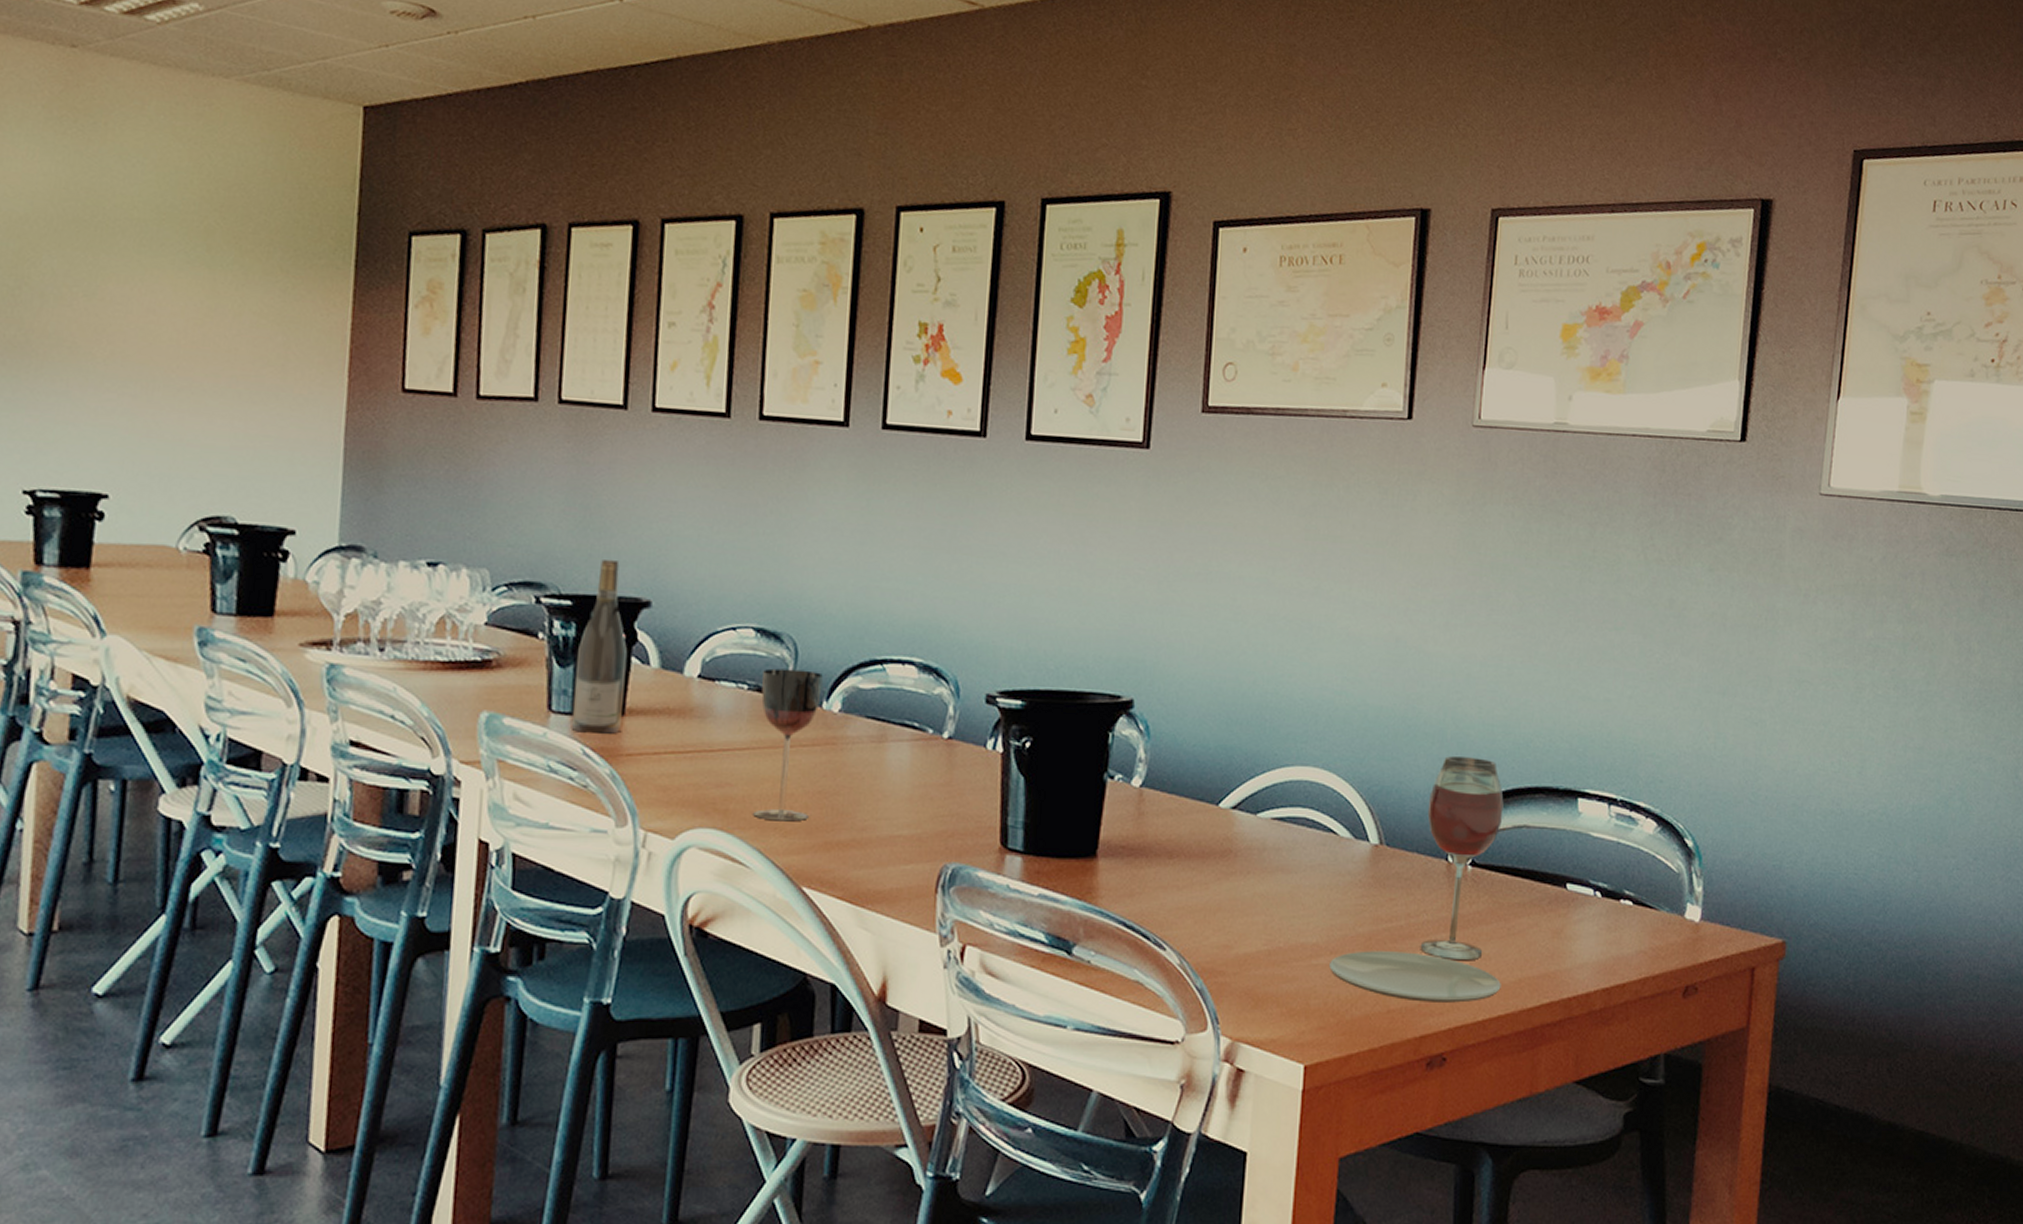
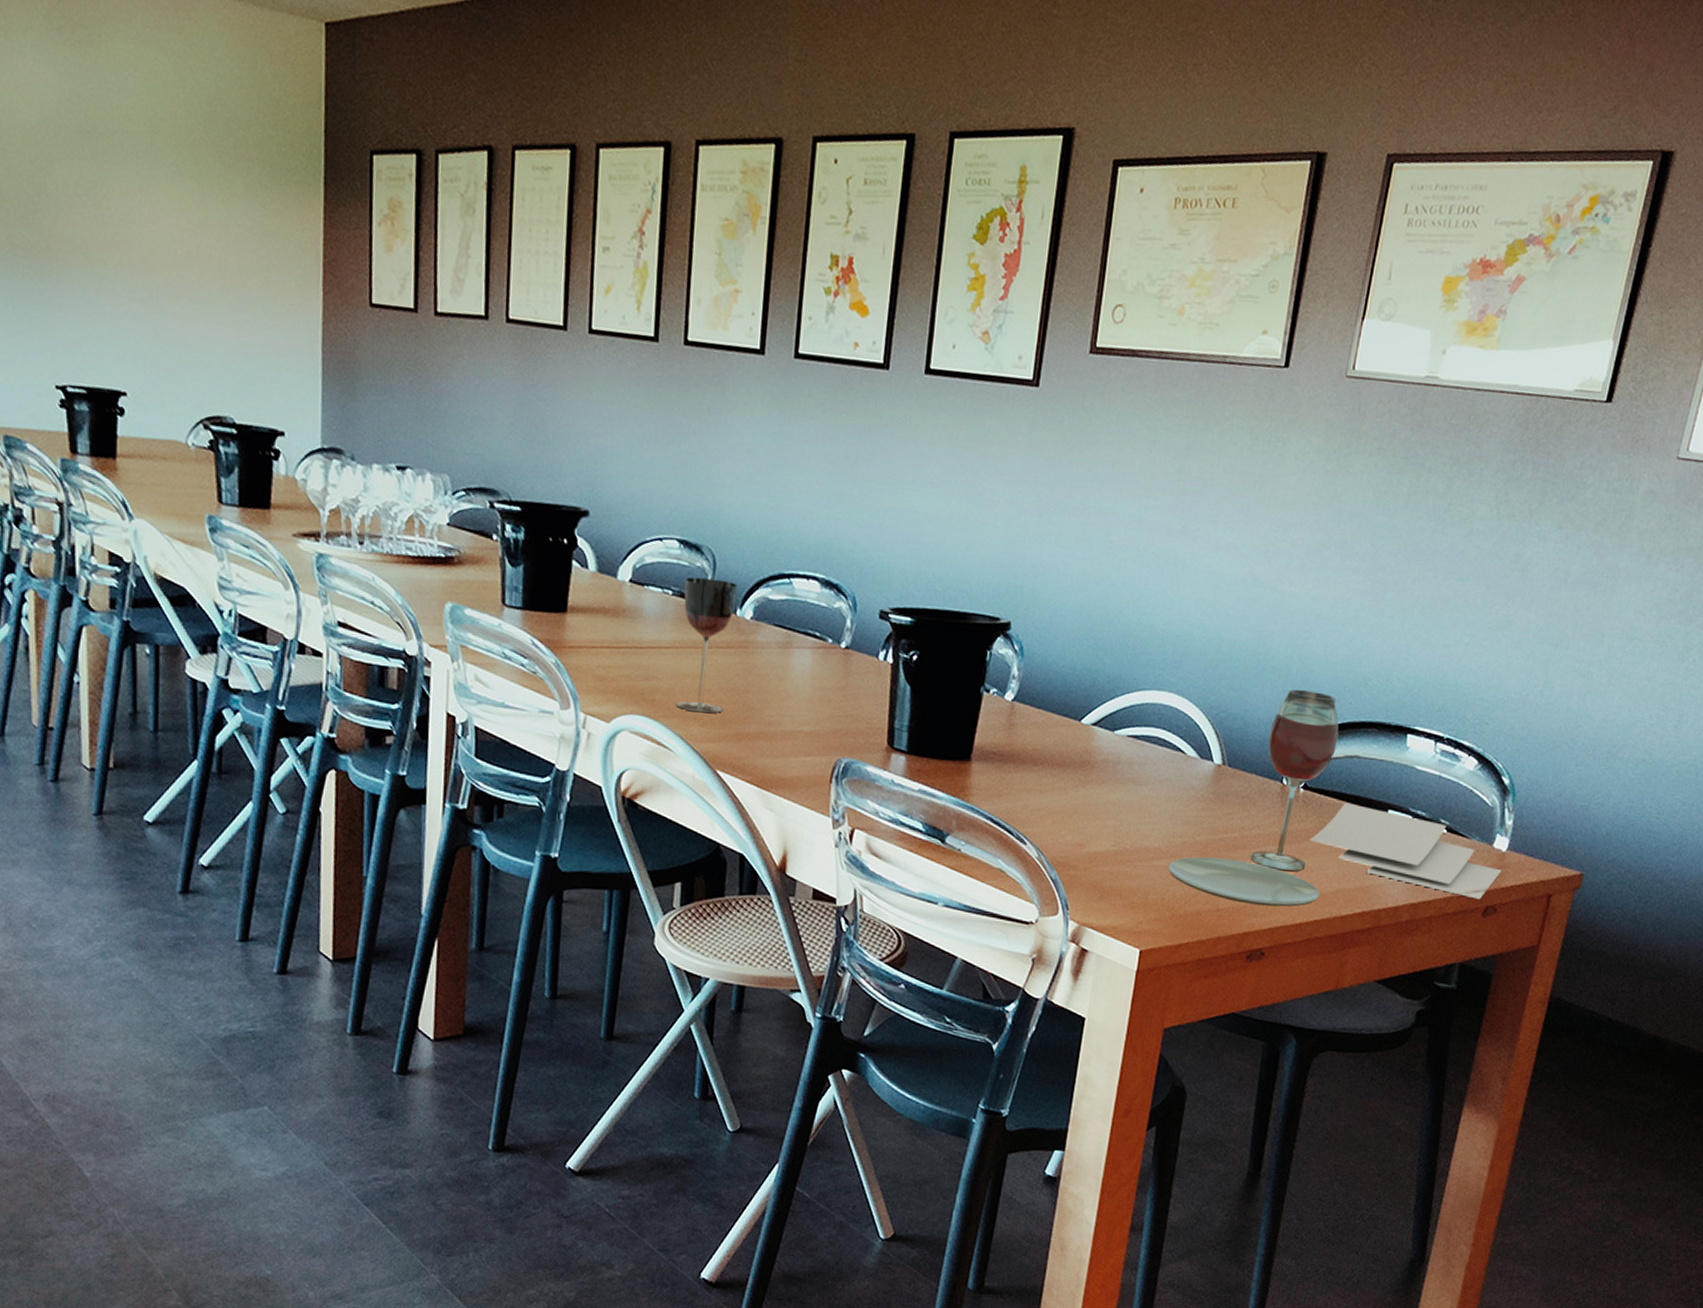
wine bottle: present [570,560,627,734] -> none [521,471,568,628]
papers: none [1482,878,1698,979] -> present [1308,802,1502,900]

